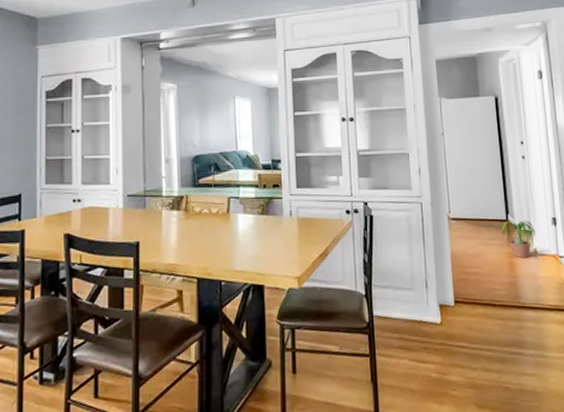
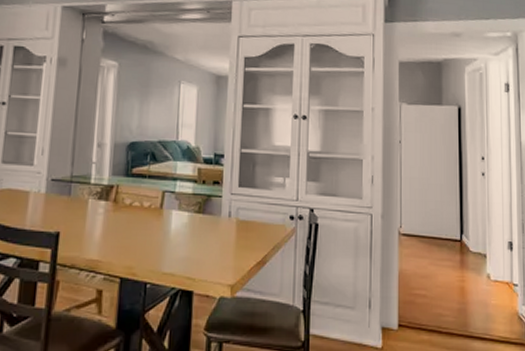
potted plant: present [501,220,536,259] -> none [454,240,491,284]

